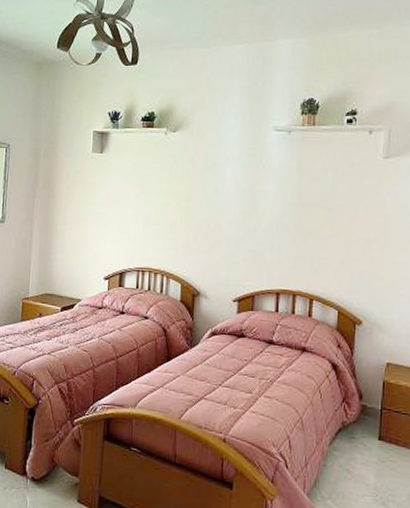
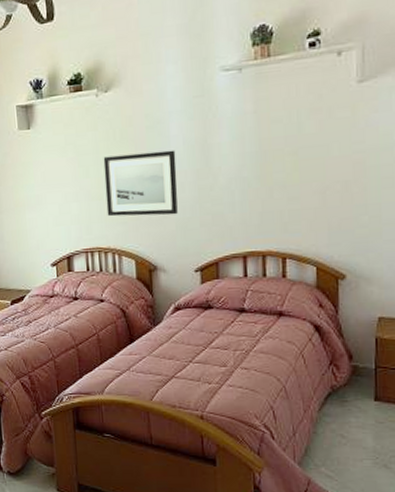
wall art: none [161,187,228,248] -> present [103,150,178,217]

